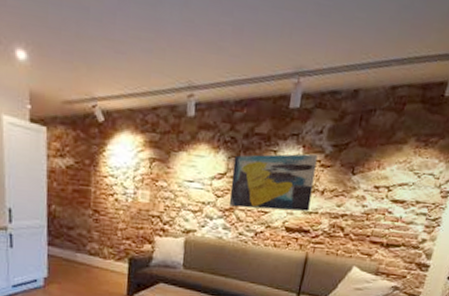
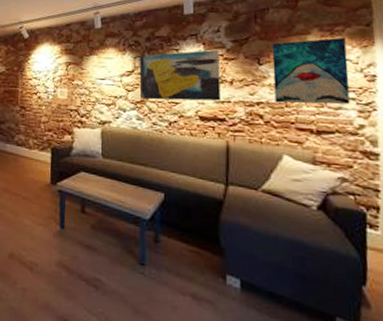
wall art: none [358,149,436,220] -> present [272,37,350,105]

